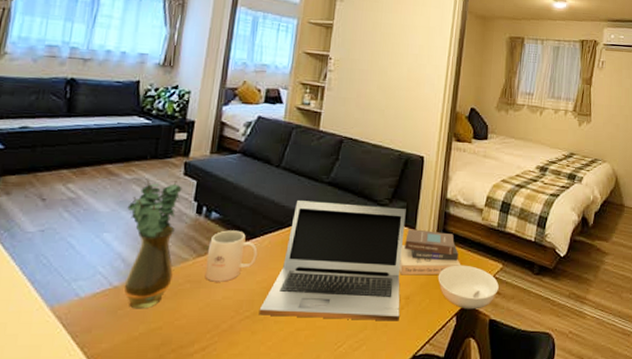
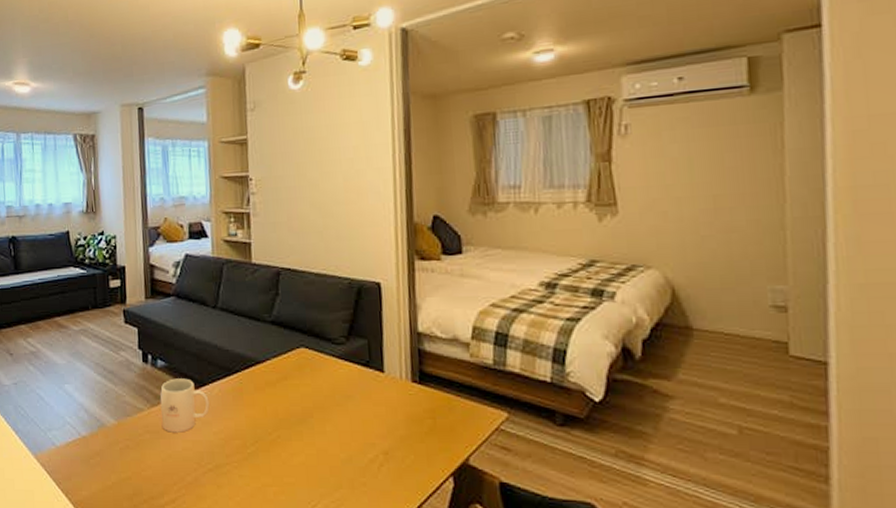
vase: present [124,180,182,309] -> none [80,330,132,459]
laptop: present [258,201,406,321] -> none [221,343,380,480]
books: present [399,229,461,275] -> none [368,371,450,427]
bowl: present [438,265,499,310] -> none [421,413,507,469]

